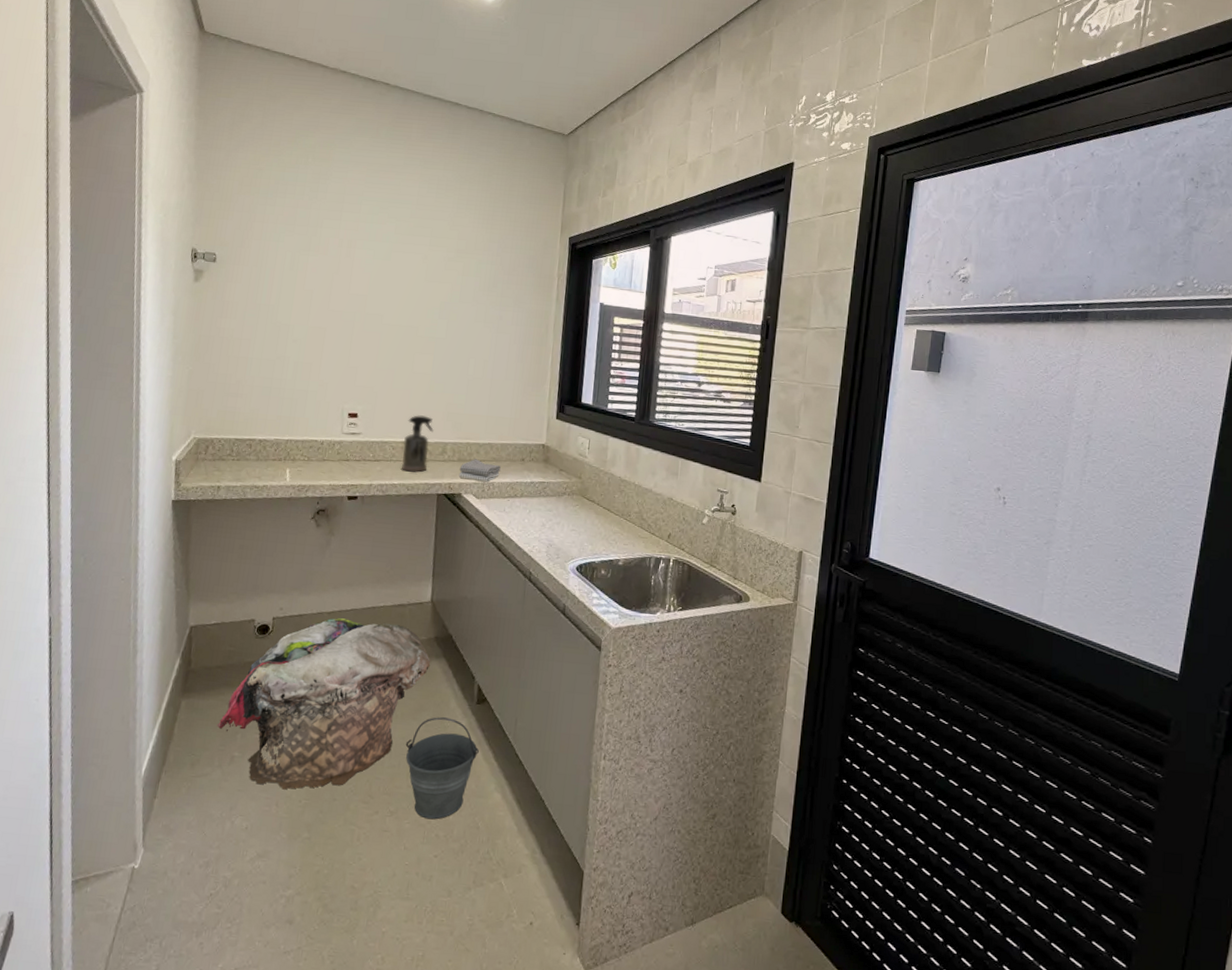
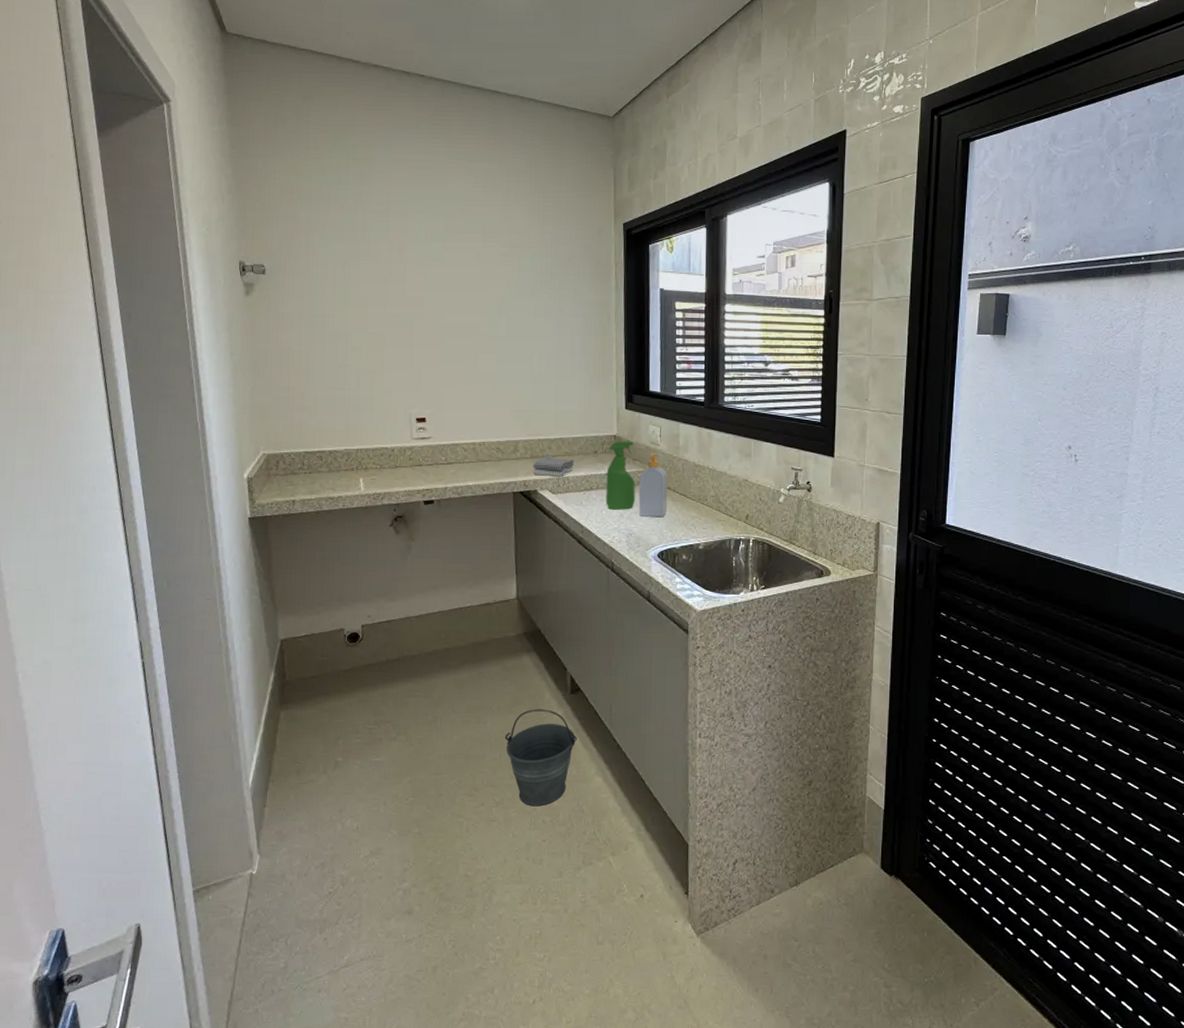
laundry basket: present [216,618,431,790] -> none [317,621,522,789]
spray bottle: present [401,415,434,472] -> none [474,415,503,472]
spray bottle: none [528,450,562,520] -> present [605,441,635,510]
soap bottle: none [561,465,593,530] -> present [638,453,668,518]

